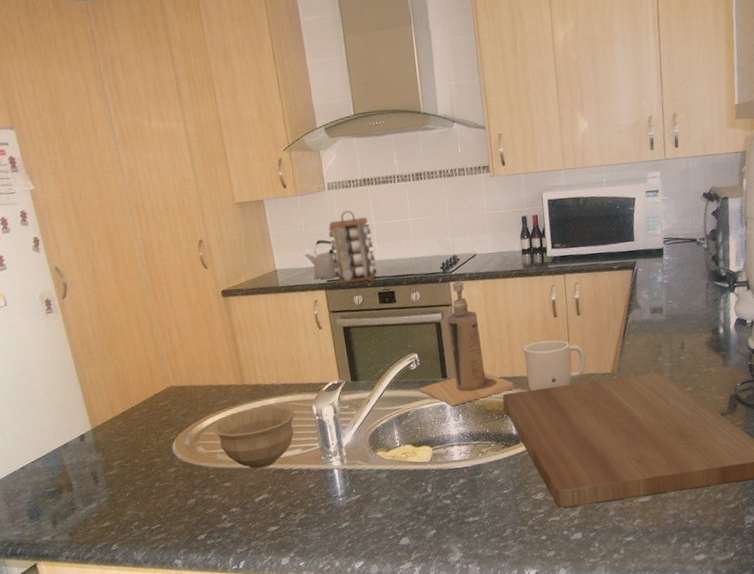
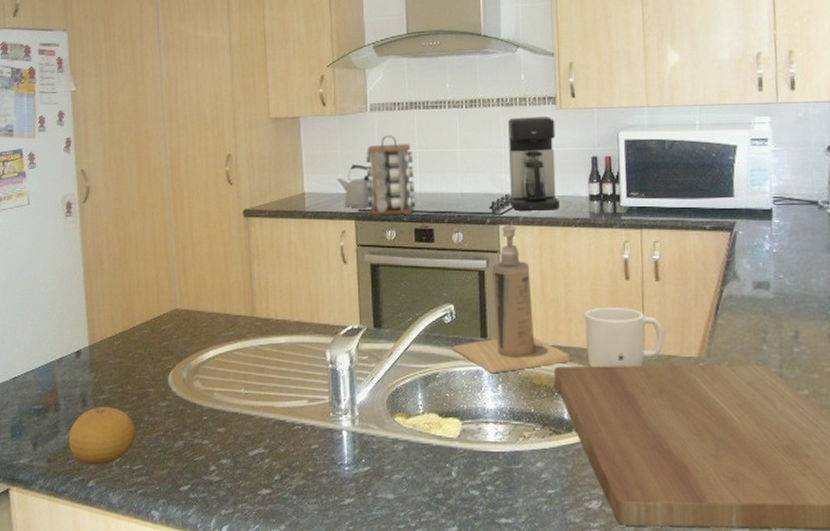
fruit: none [85,479,150,532] -> present [68,406,136,465]
bowl: present [212,405,296,469] -> none [213,345,306,417]
coffee maker: none [450,184,498,269] -> present [508,117,560,211]

